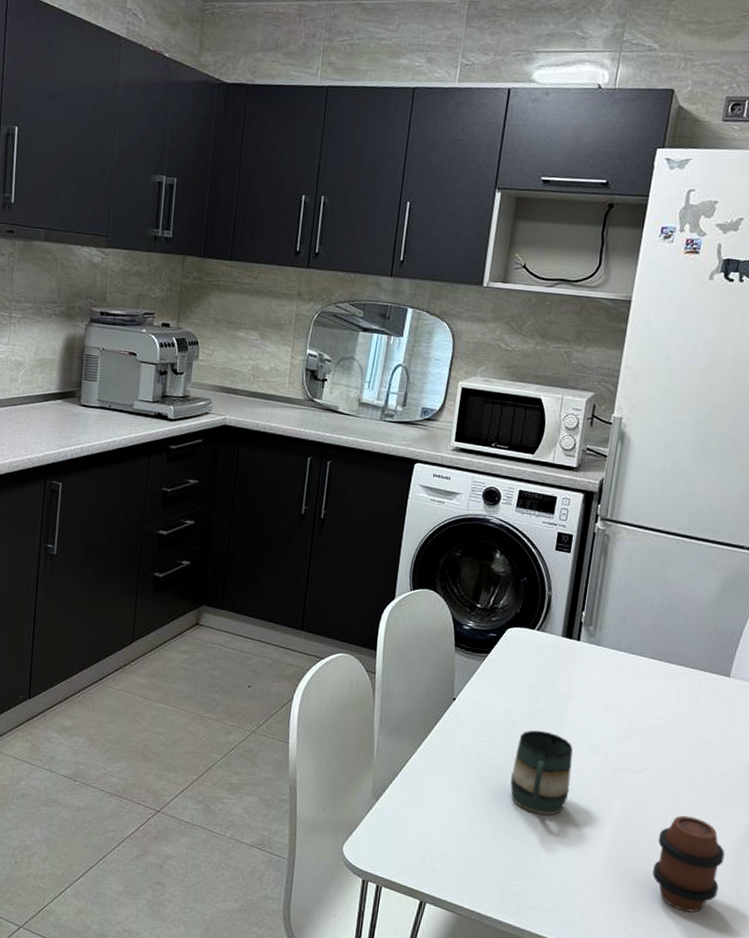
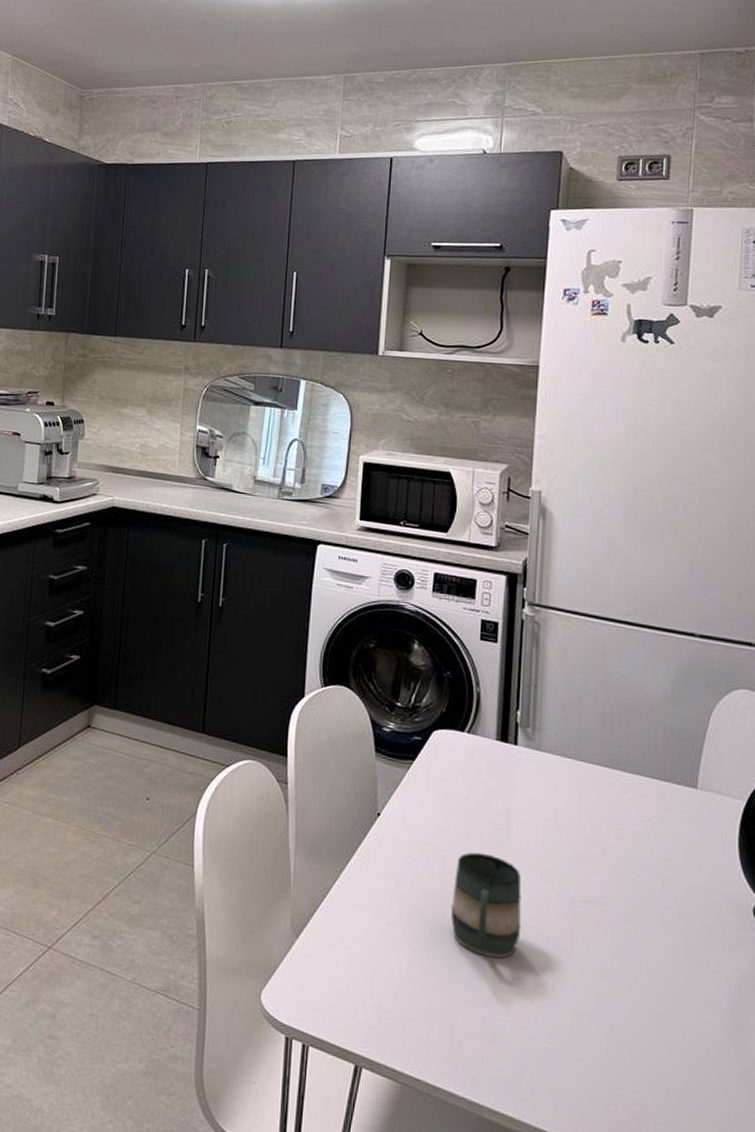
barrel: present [652,815,725,913] -> none [632,960,717,1087]

